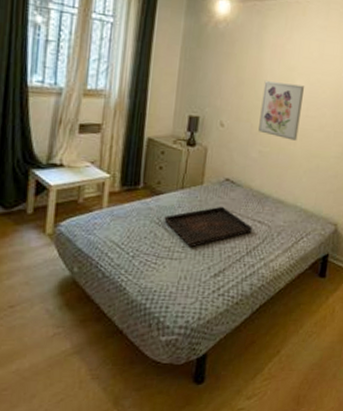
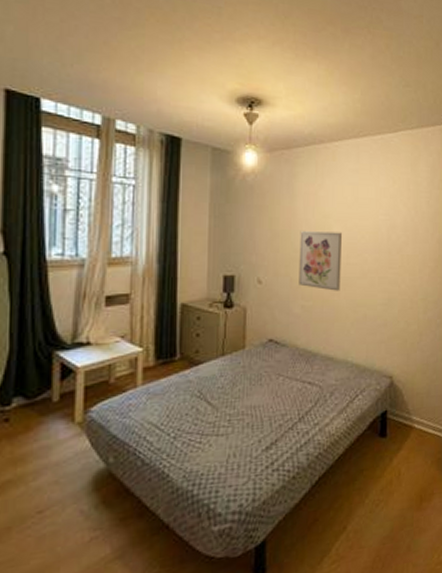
serving tray: present [164,206,253,248] -> none [206,370,304,421]

